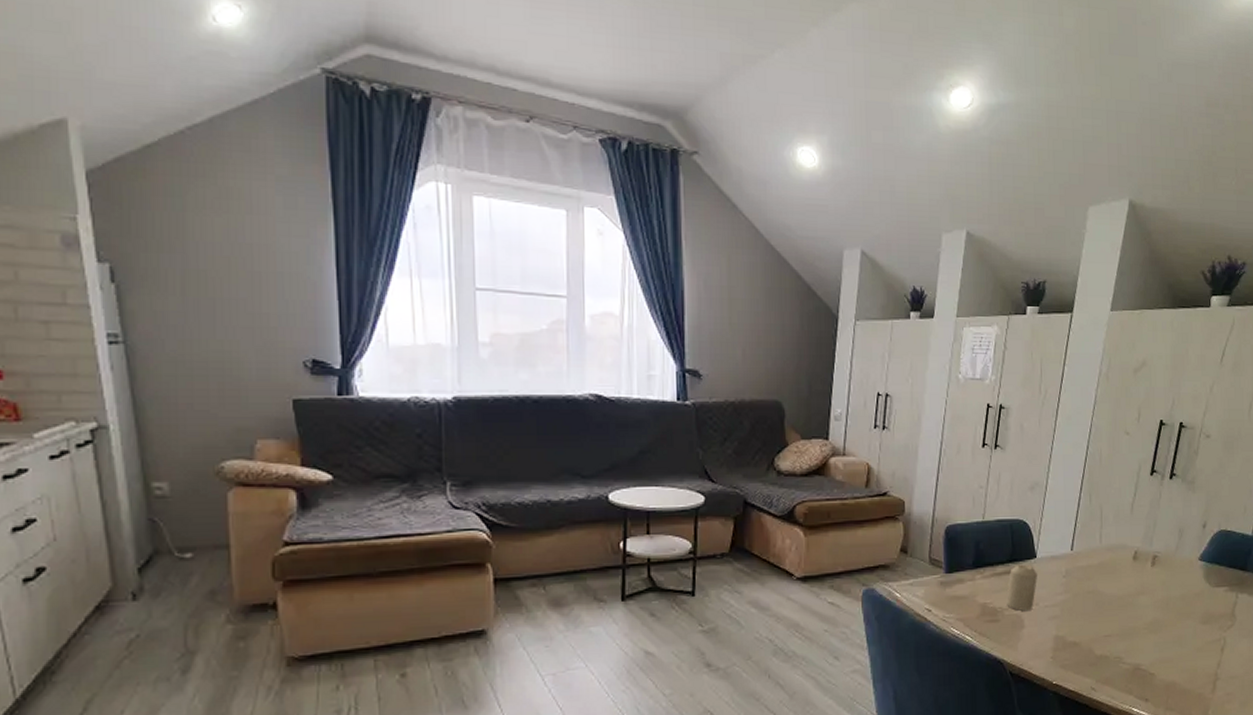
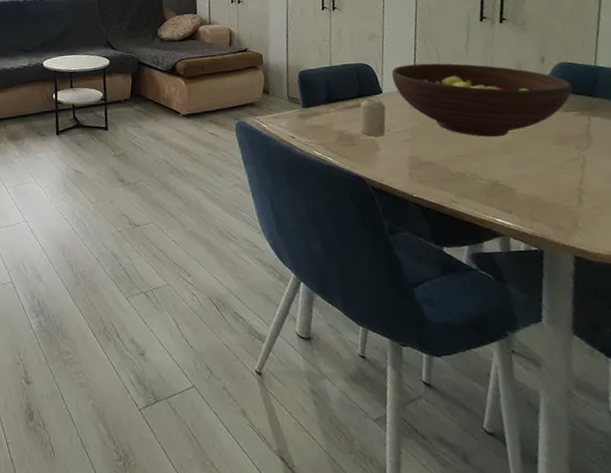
fruit bowl: none [1050,523,1227,615] -> present [391,63,572,137]

